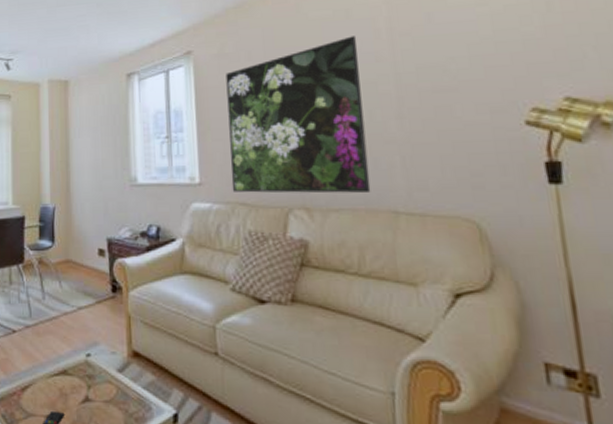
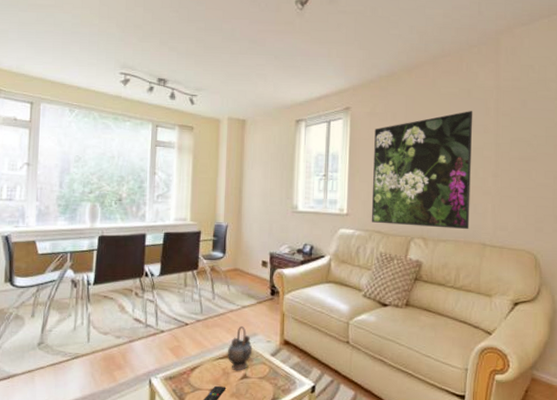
teapot: none [64,333,94,392] -> present [228,326,253,371]

